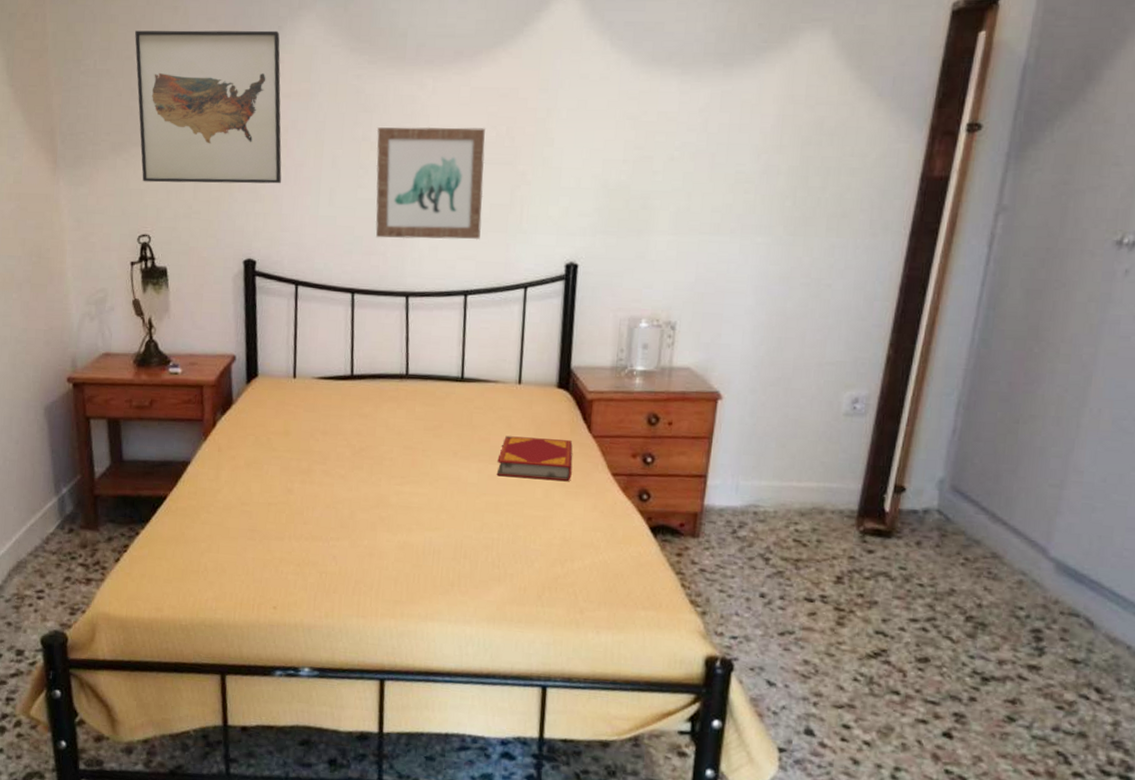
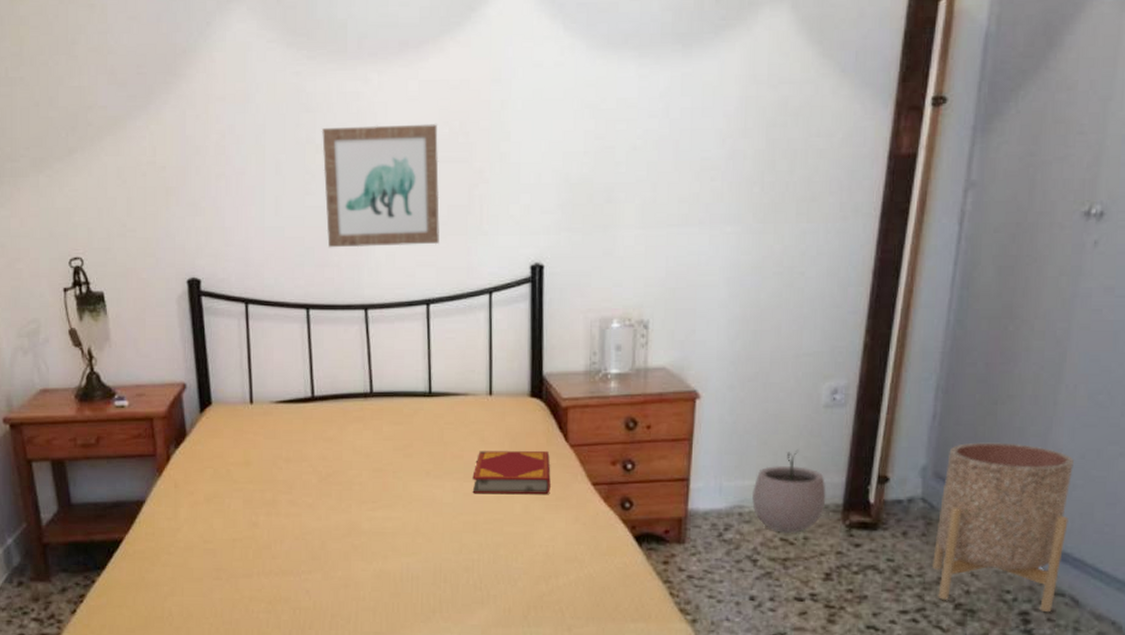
wall art: present [135,30,282,184] -> none [49,27,223,200]
plant pot: none [767,454,842,535] -> present [751,449,827,533]
planter: none [944,459,1095,632] -> present [931,442,1074,613]

